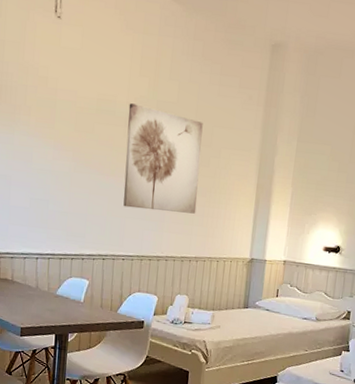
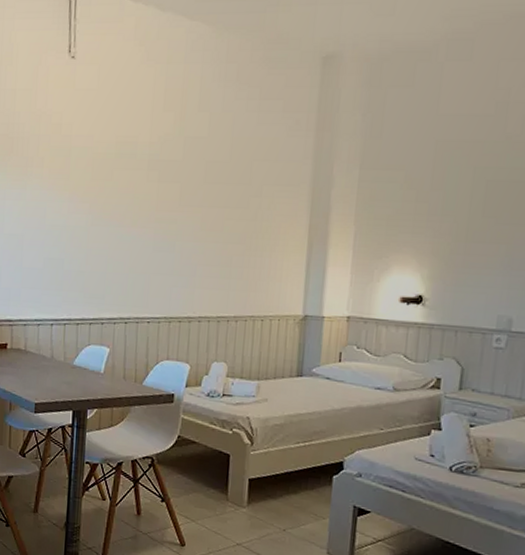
wall art: present [123,103,203,214] -> none [147,143,240,265]

